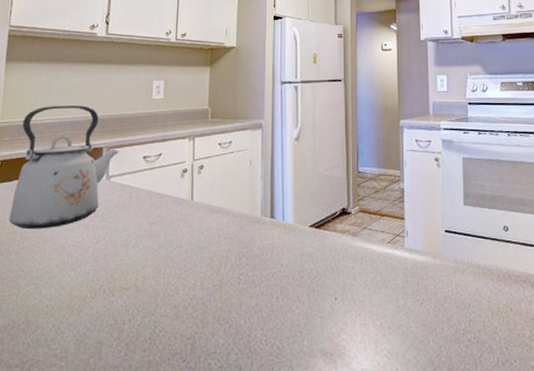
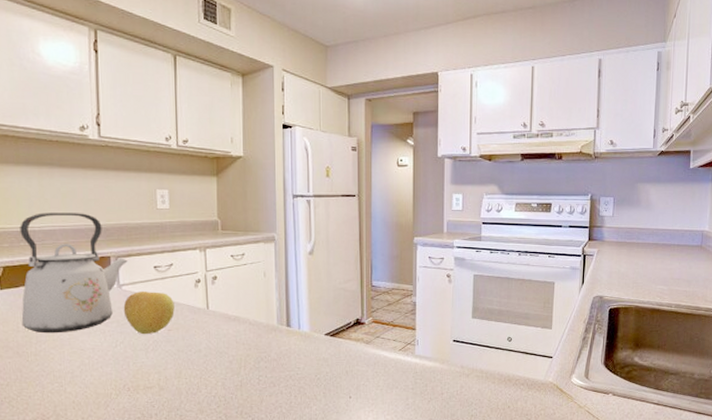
apple: none [109,183,160,230] -> present [123,292,175,335]

